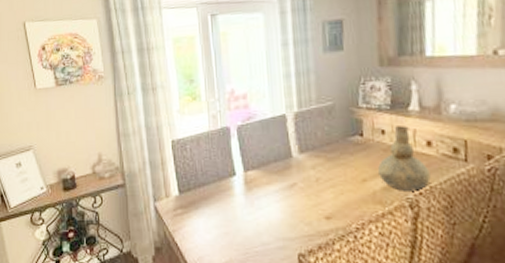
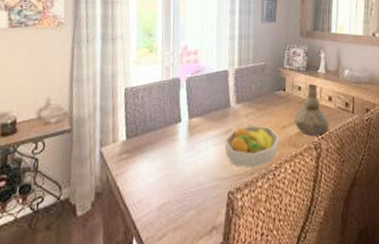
fruit bowl: none [288,179,359,229] -> present [224,126,279,168]

